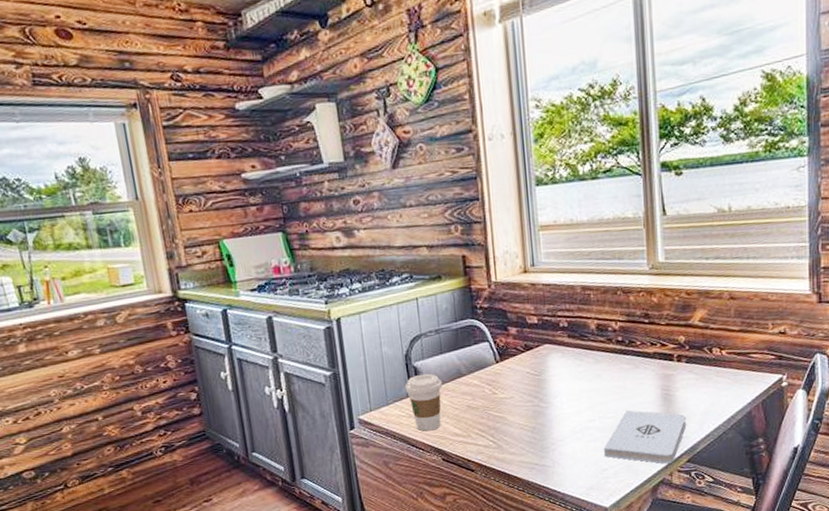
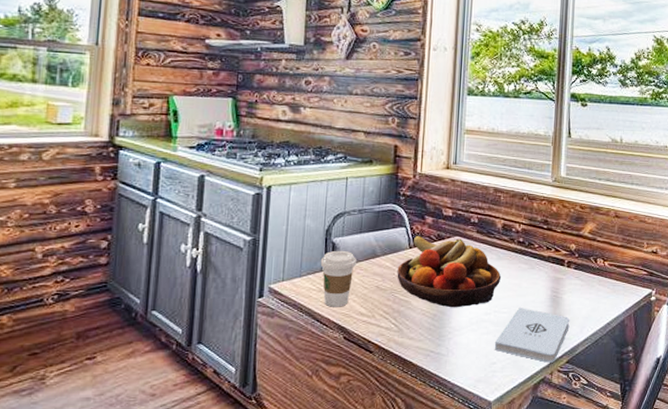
fruit bowl: none [486,345,603,419] -> present [397,235,502,308]

